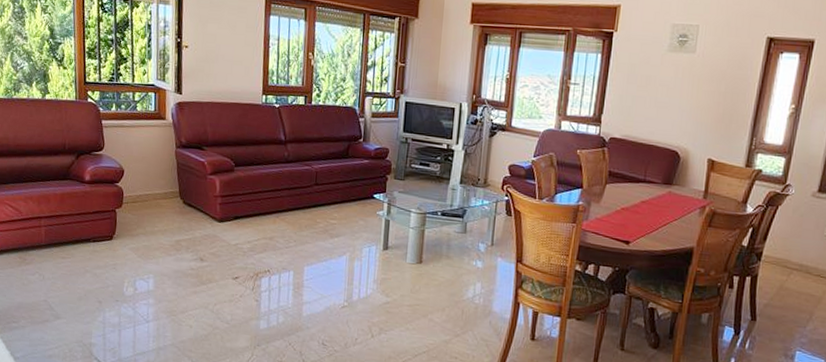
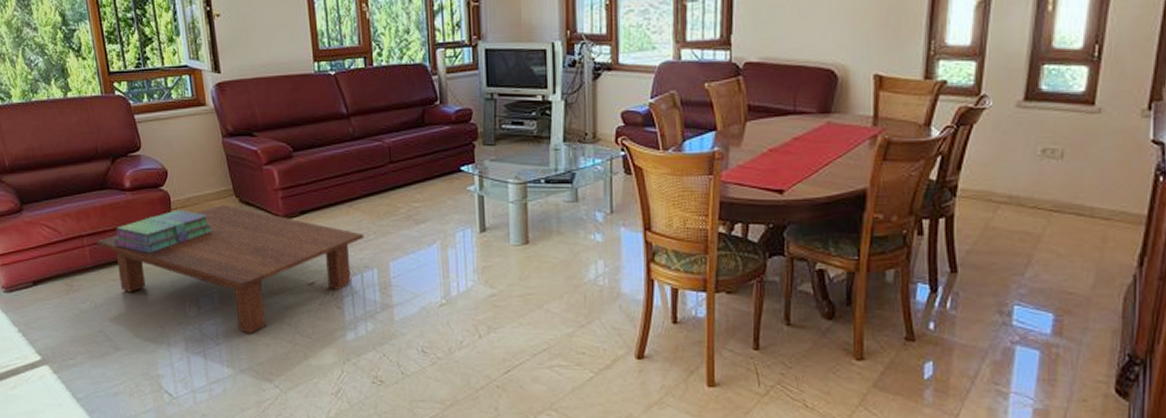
coffee table: none [52,204,286,316] -> present [96,205,364,334]
stack of books: none [68,204,157,239] -> present [113,210,213,253]

